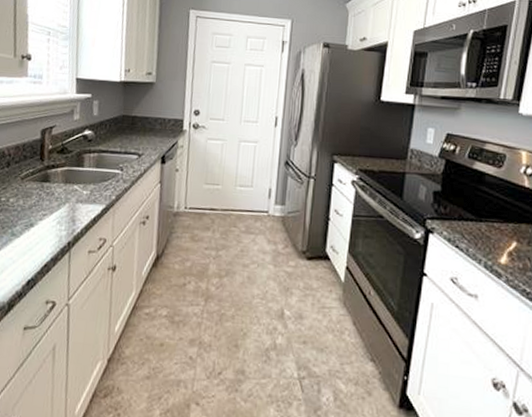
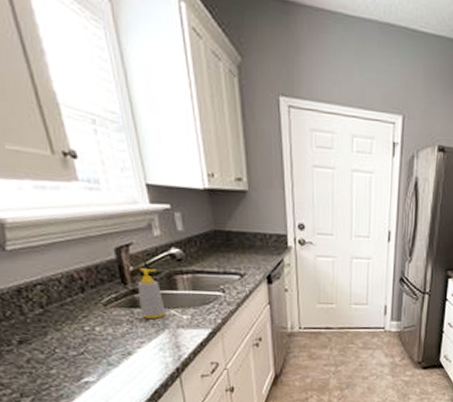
soap bottle: none [49,147,70,193] -> present [137,268,165,319]

